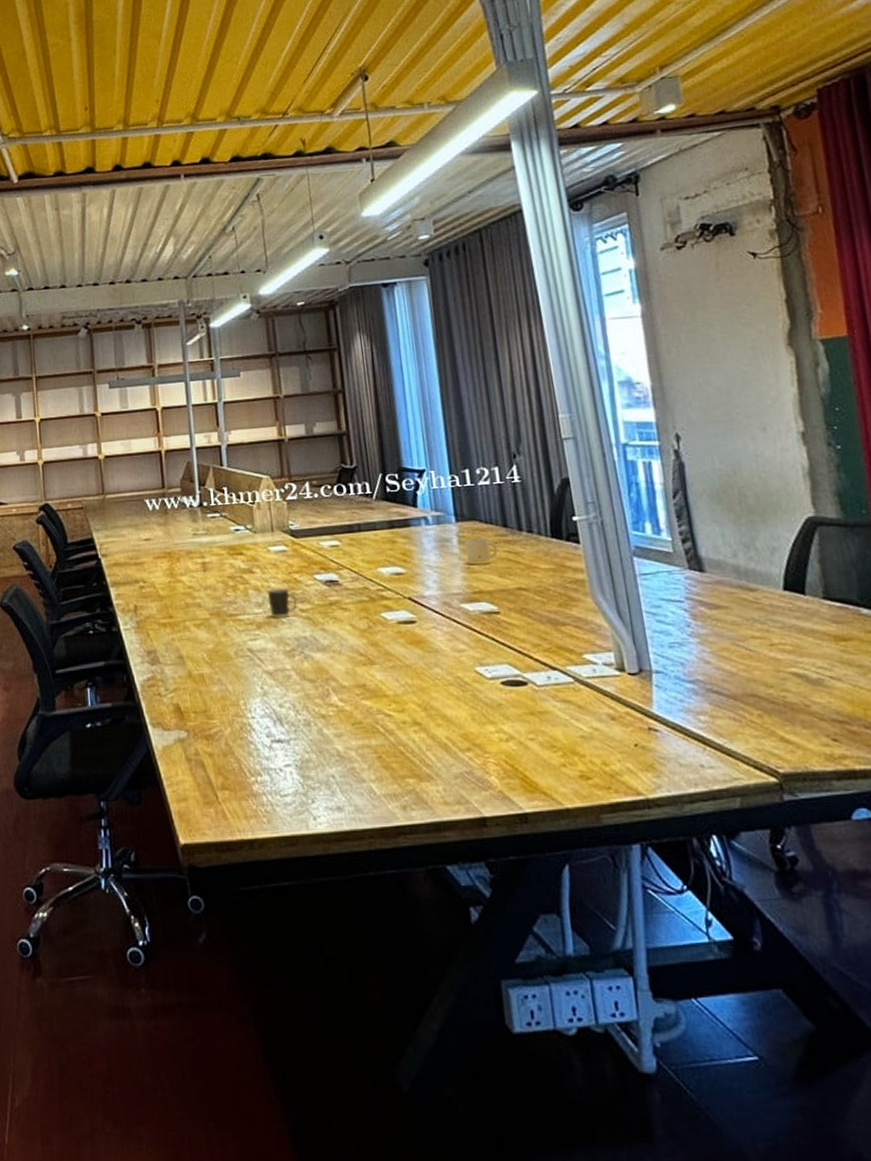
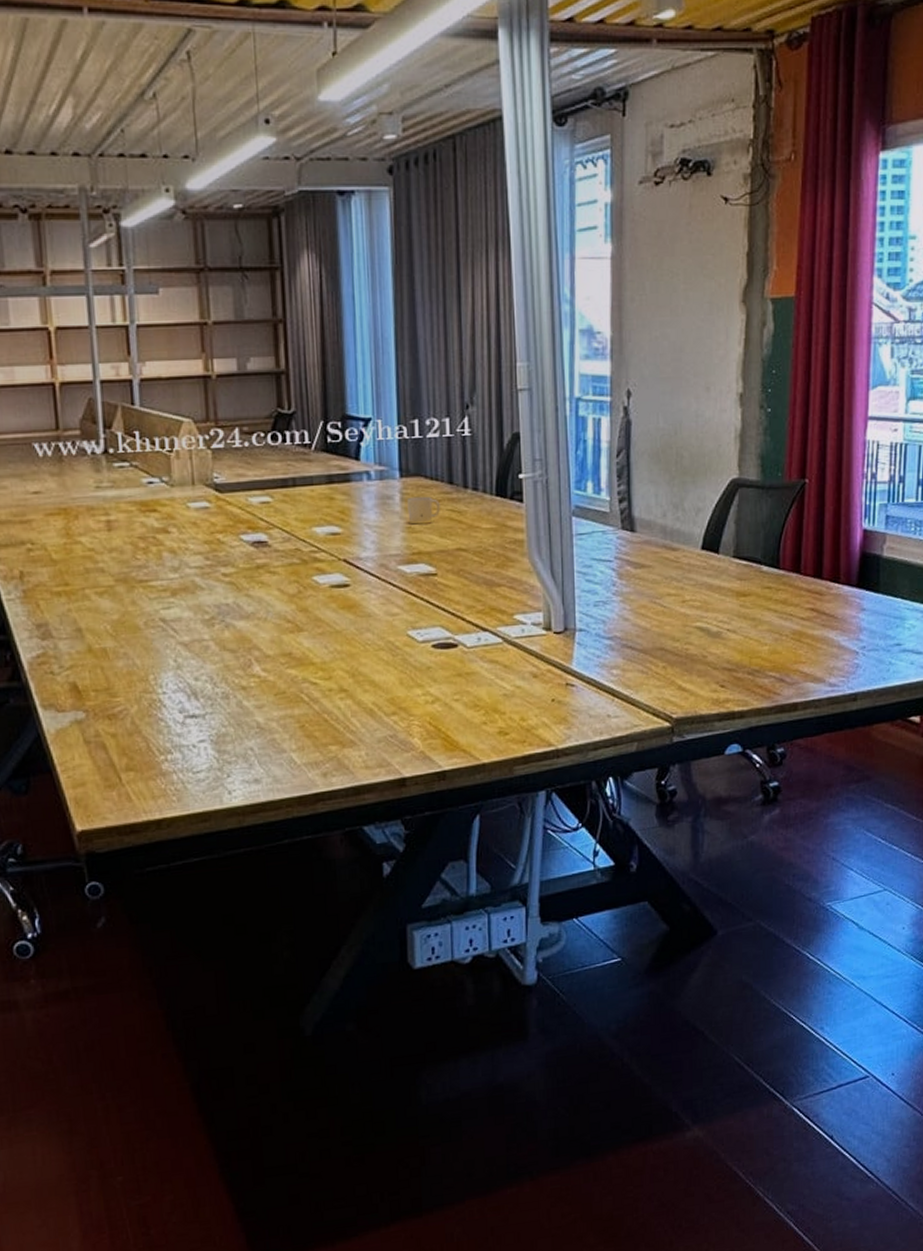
mug: present [267,587,297,618] -> none [184,549,219,584]

